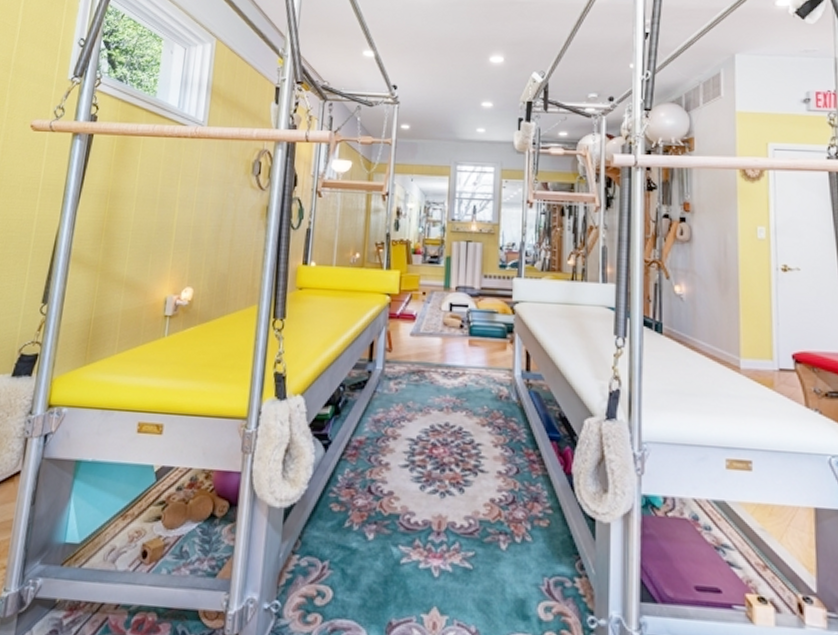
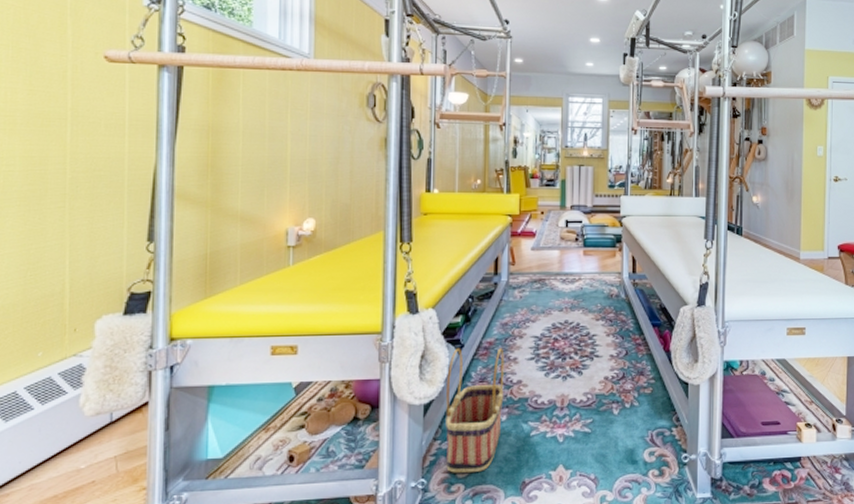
basket: none [303,444,375,602] -> present [446,348,504,473]

